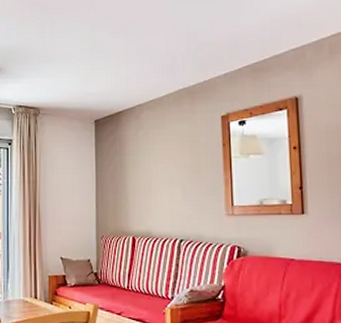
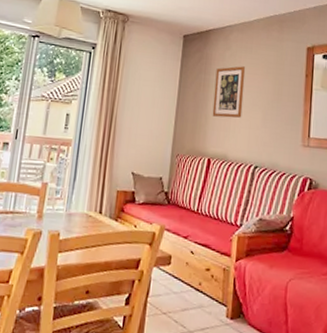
wall art: none [131,143,162,196] -> present [212,66,246,118]

